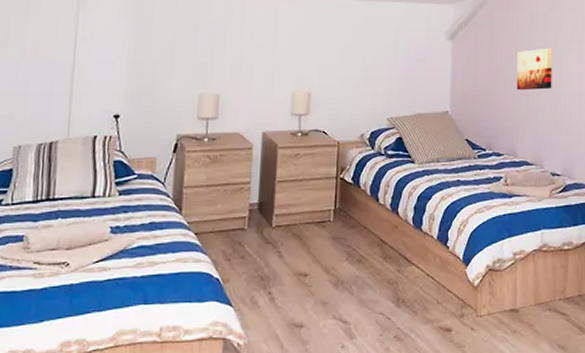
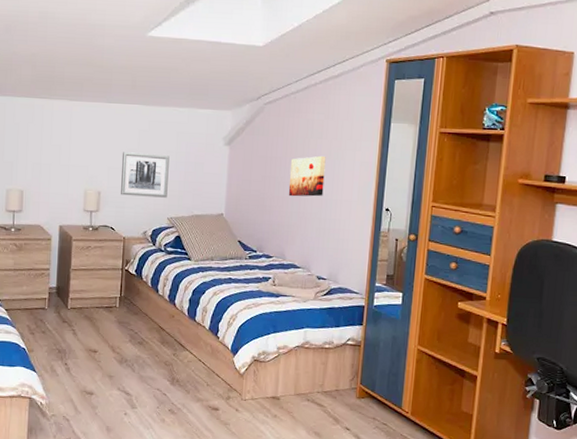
wall art: none [334,49,388,97] -> present [121,152,170,198]

